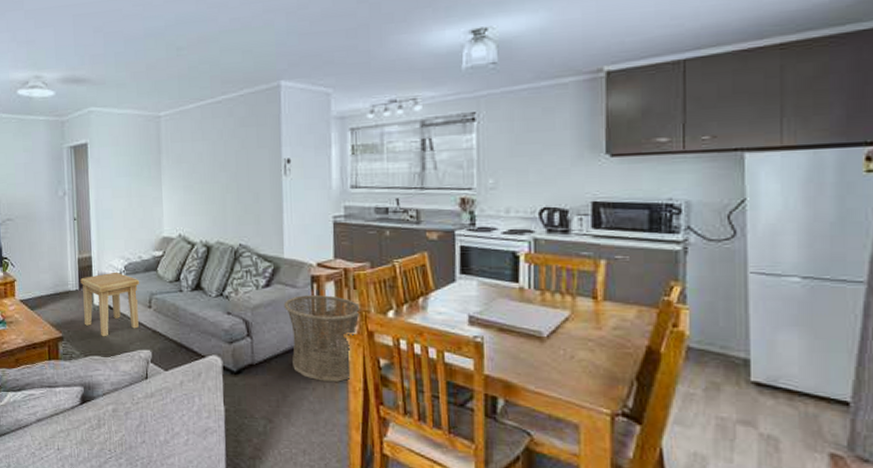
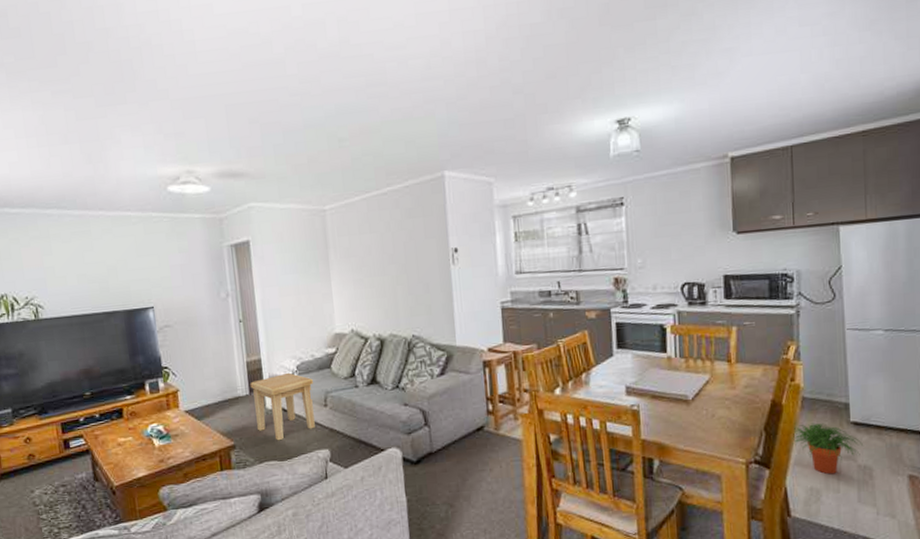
basket: present [283,295,360,382] -> none [458,378,530,462]
potted plant: none [672,377,769,440] -> present [792,423,864,475]

